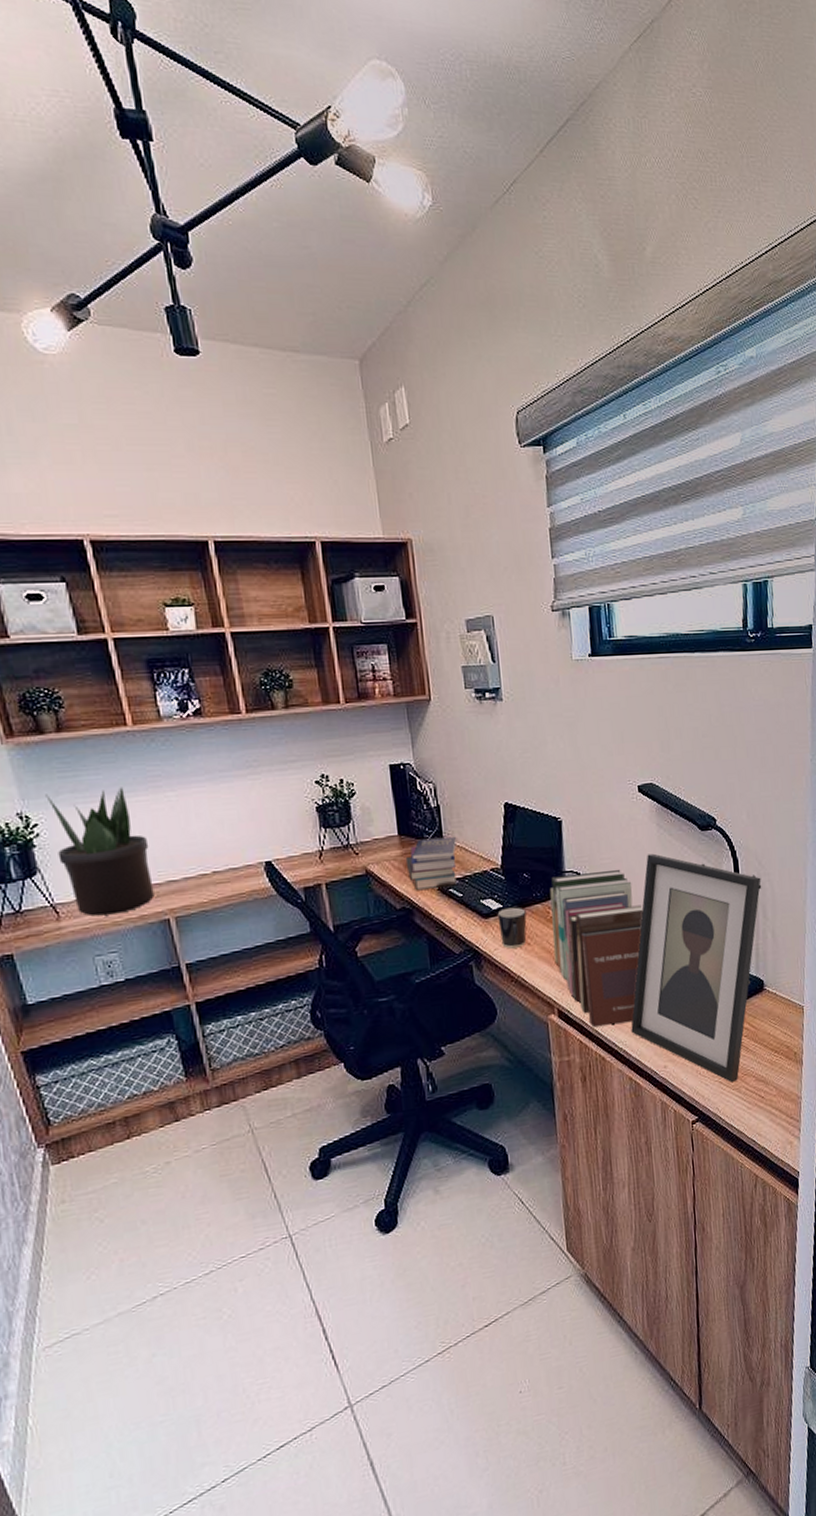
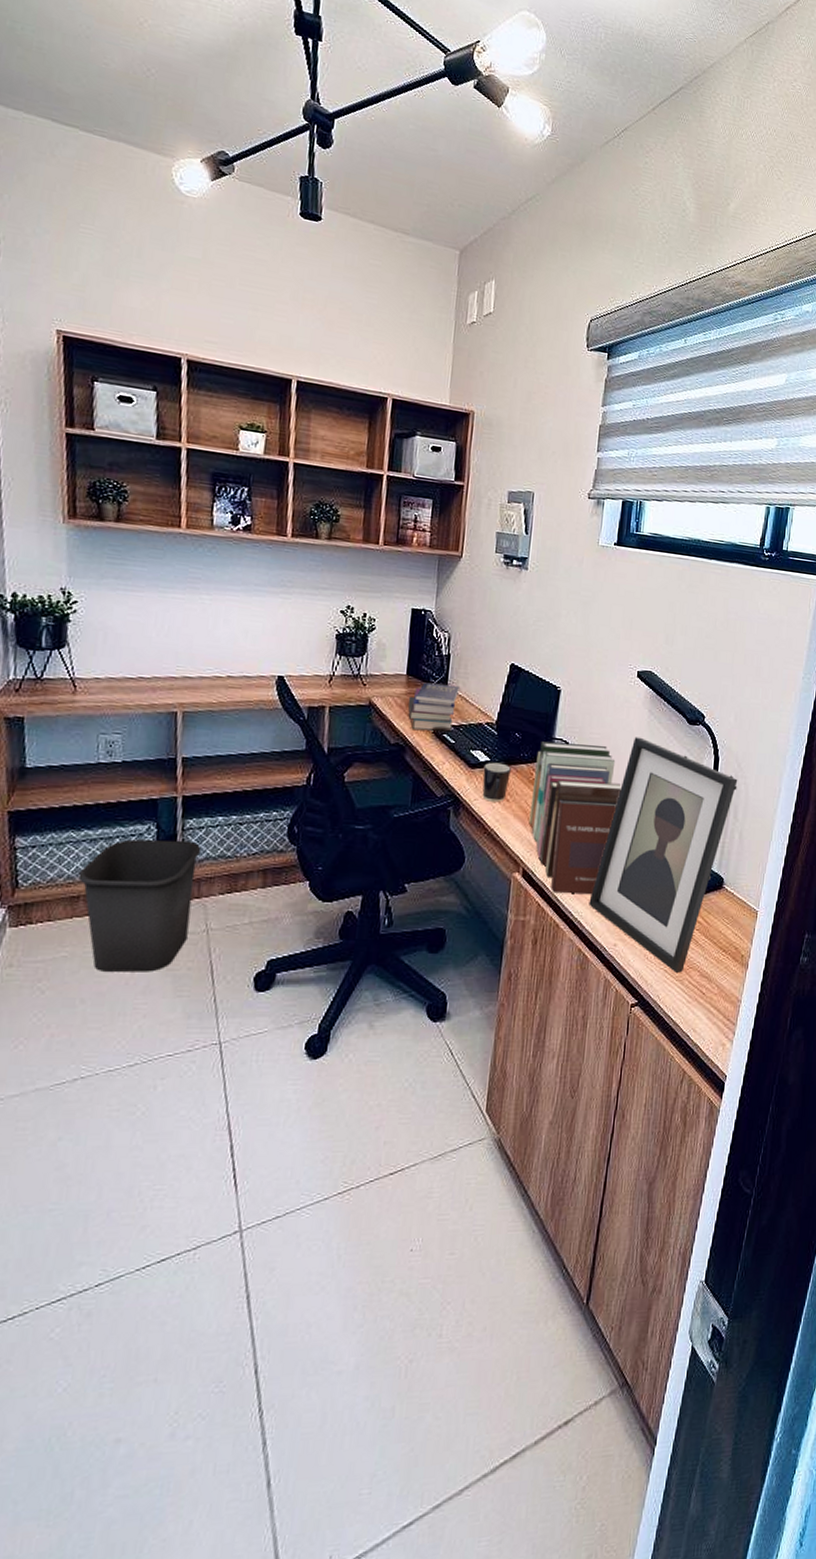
planter: present [45,787,155,916] -> none [88,575,175,699]
waste bin: none [108,1046,234,1191] -> present [78,839,202,972]

